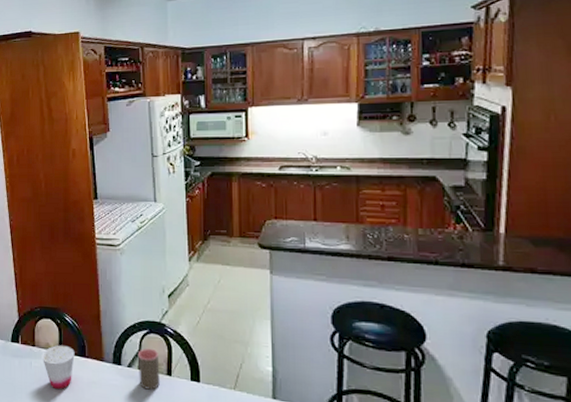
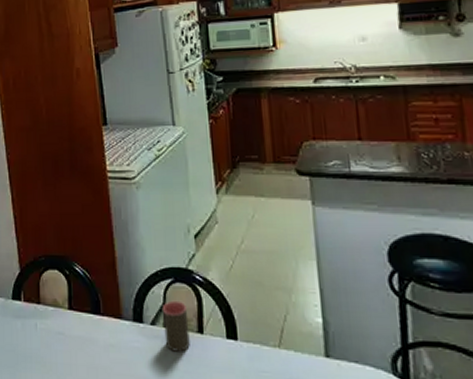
cup: present [41,345,75,390] -> none [48,301,88,357]

